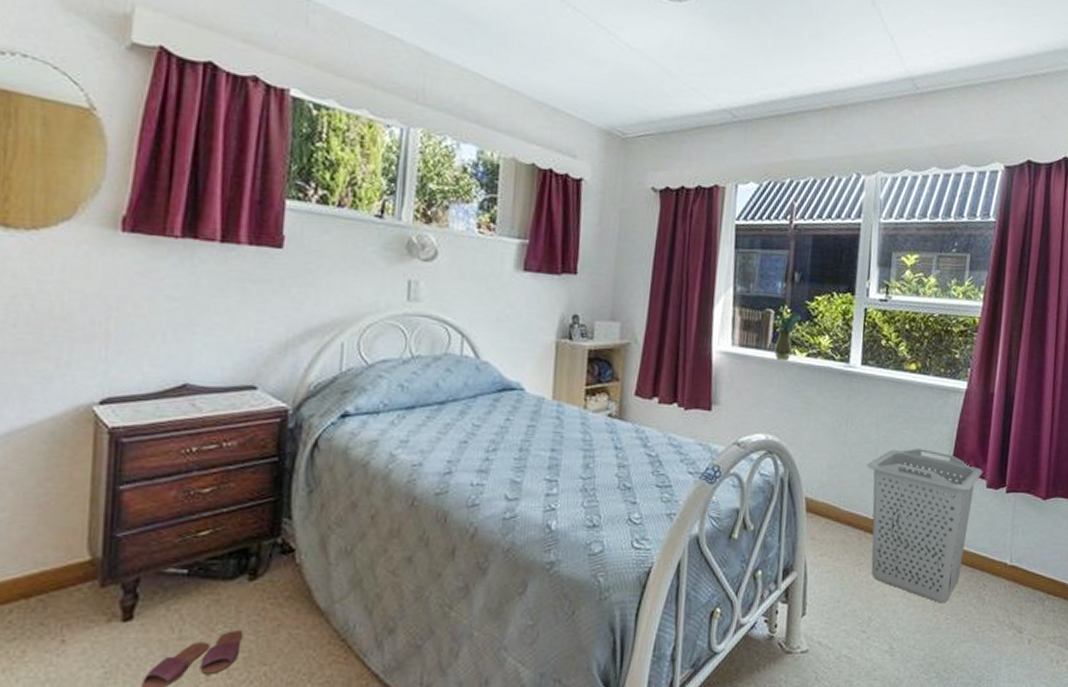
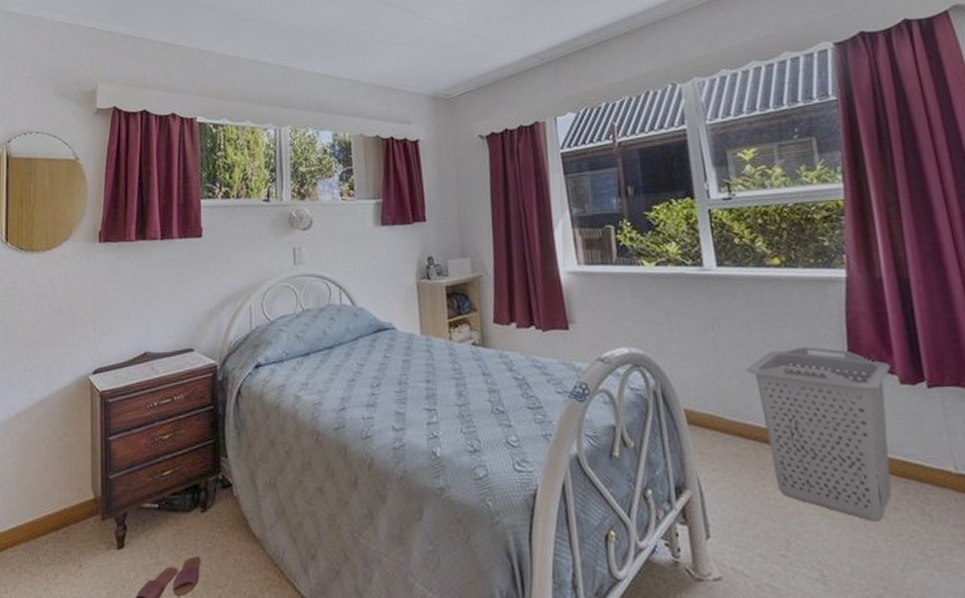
vase: present [773,311,802,362] -> none [613,223,644,274]

